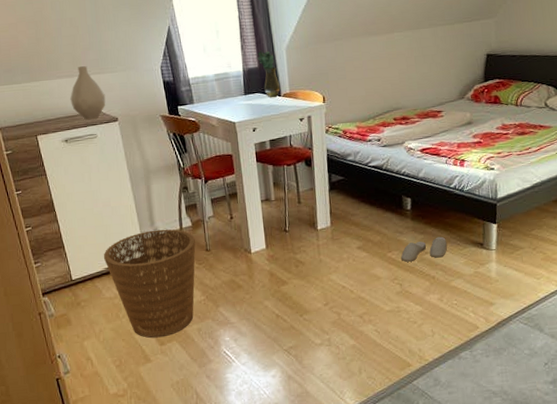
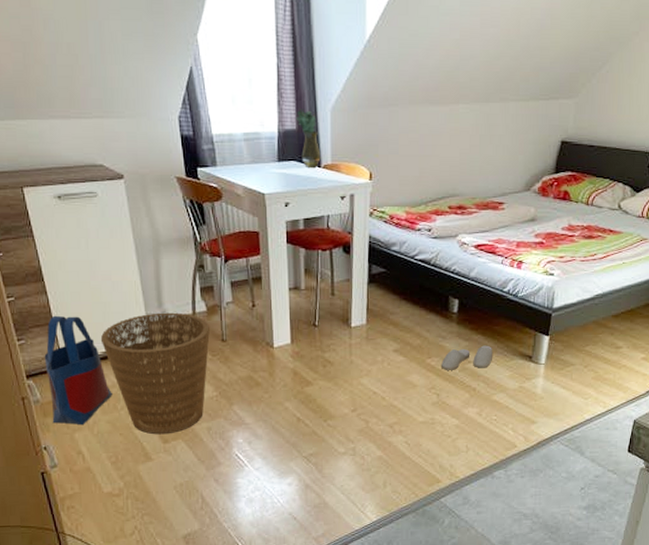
tote bag: none [57,239,115,334] -> present [44,315,112,426]
vase: present [70,66,106,121] -> none [65,106,110,175]

